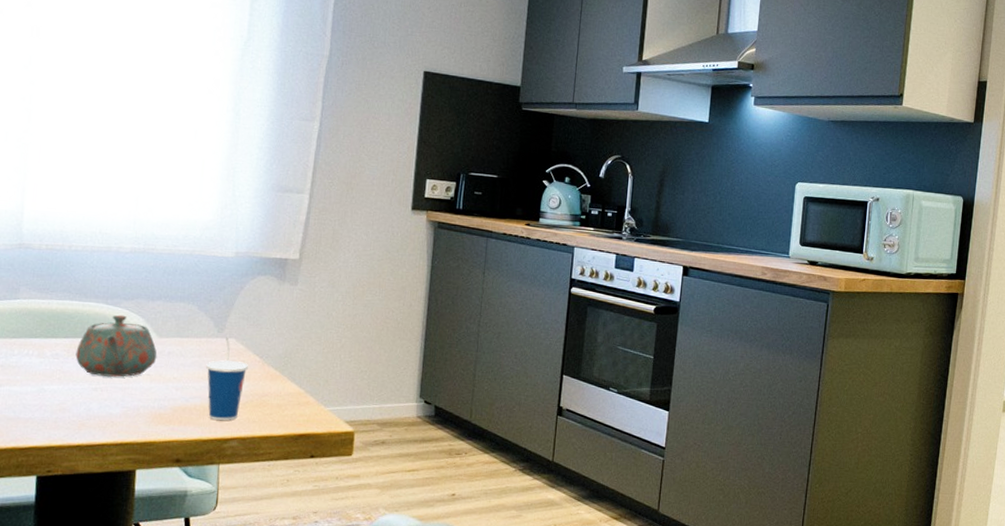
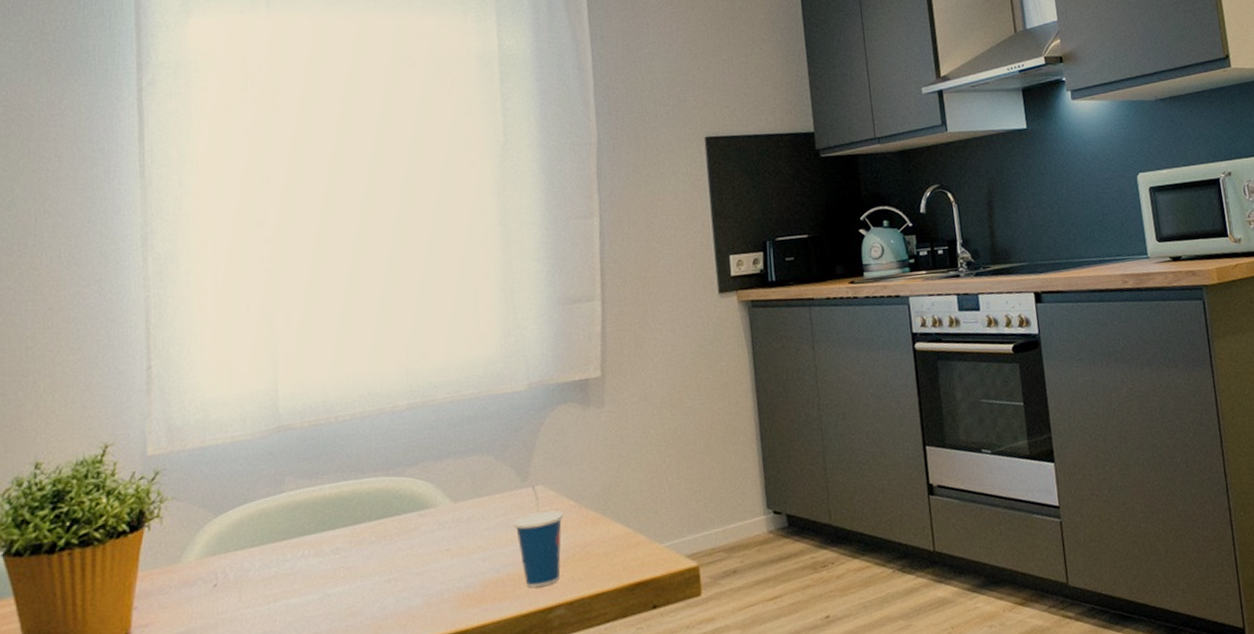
teapot: present [75,314,157,377] -> none [359,484,456,565]

